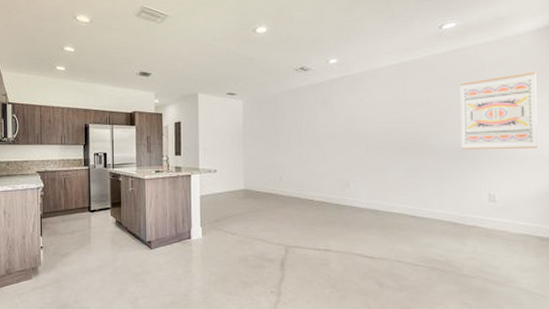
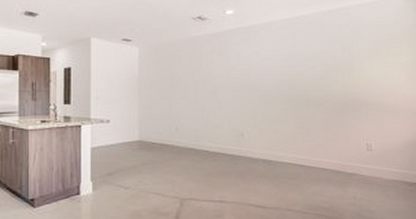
wall art: present [460,71,537,149] -> none [343,32,406,102]

